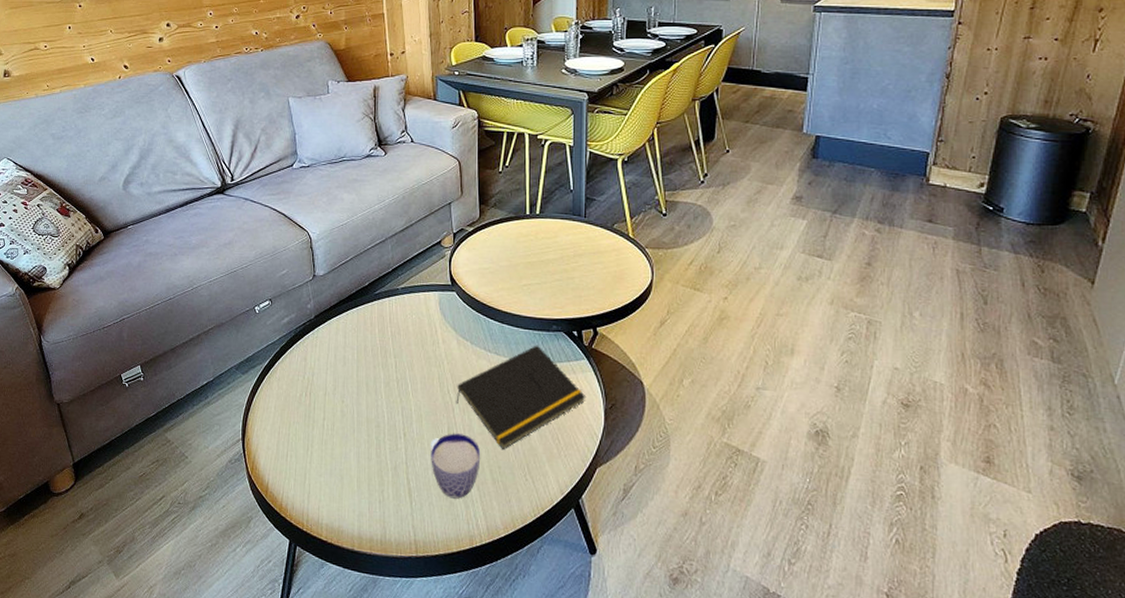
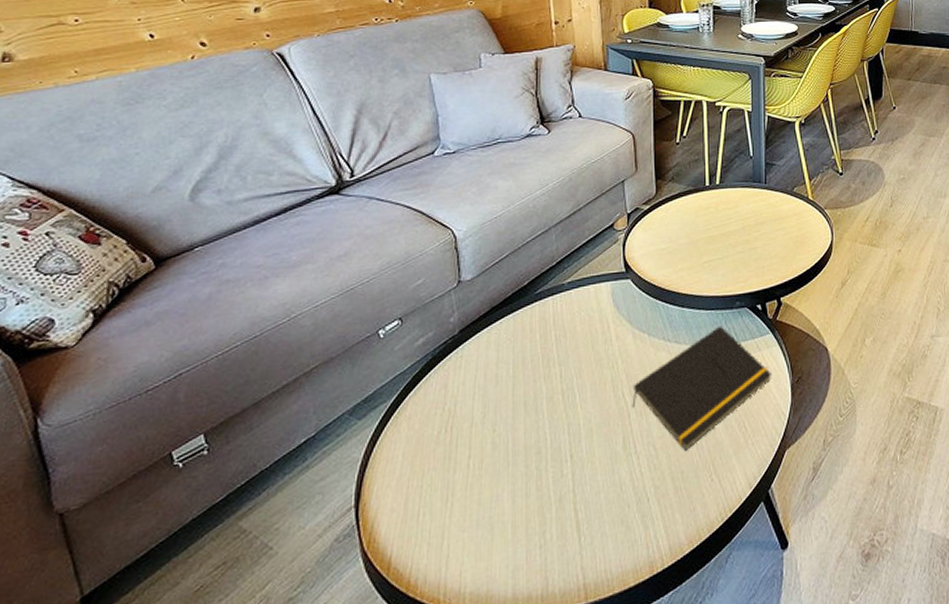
cup: present [431,433,481,499] -> none [603,441,661,522]

